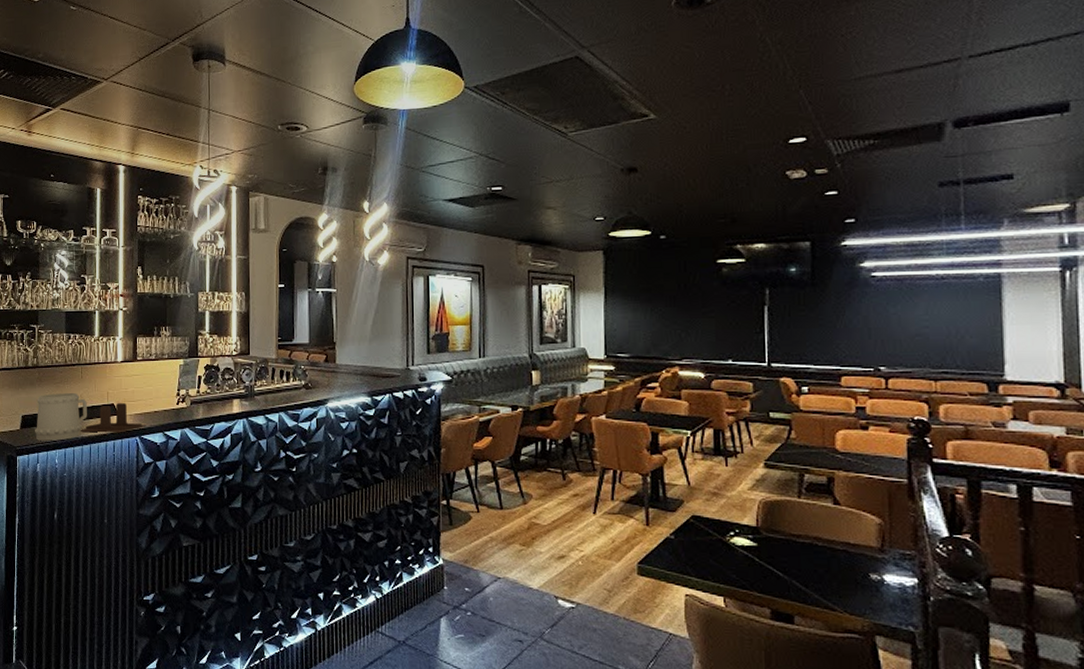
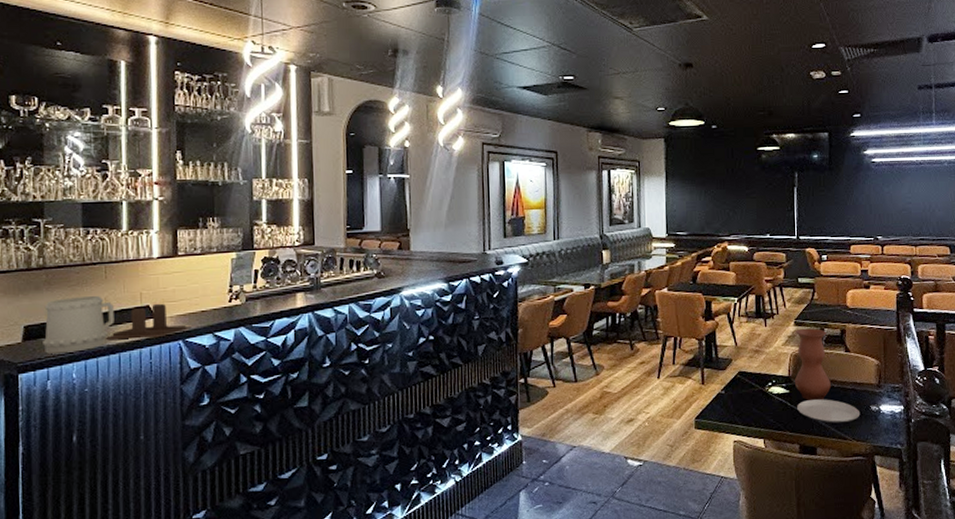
vase: none [763,472,813,560] -> present [794,328,831,401]
plate: none [768,557,855,592] -> present [797,399,860,424]

